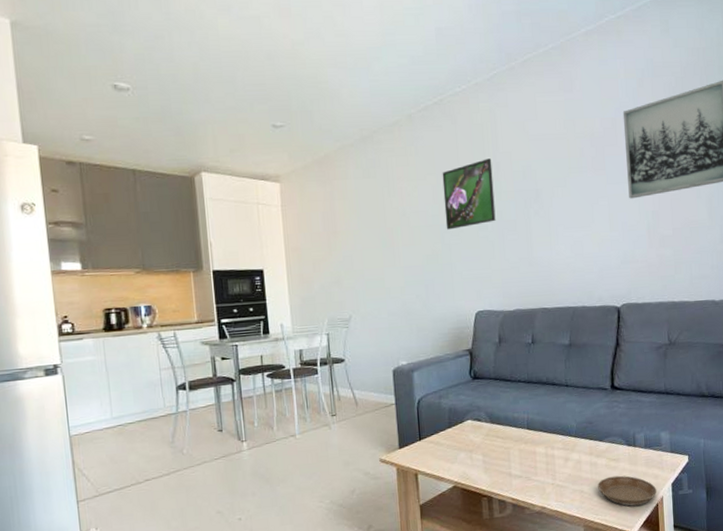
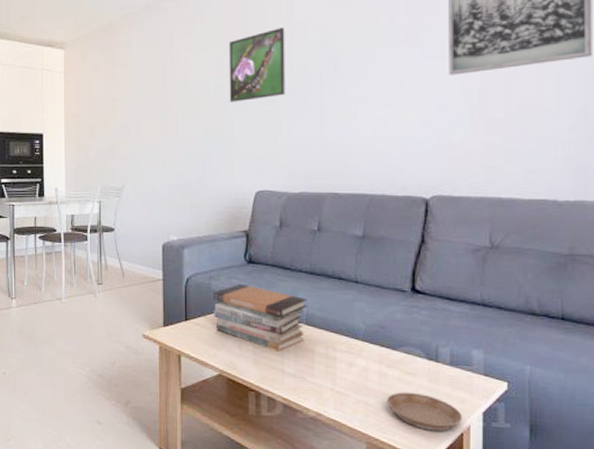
book stack: none [444,399,527,457] -> present [214,283,307,352]

